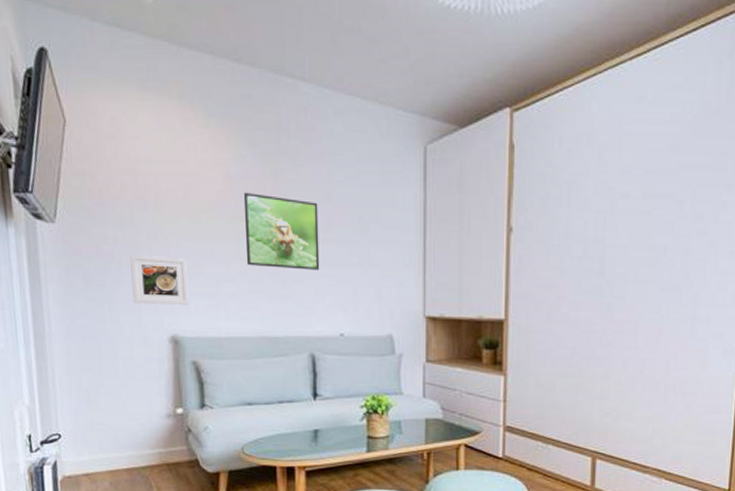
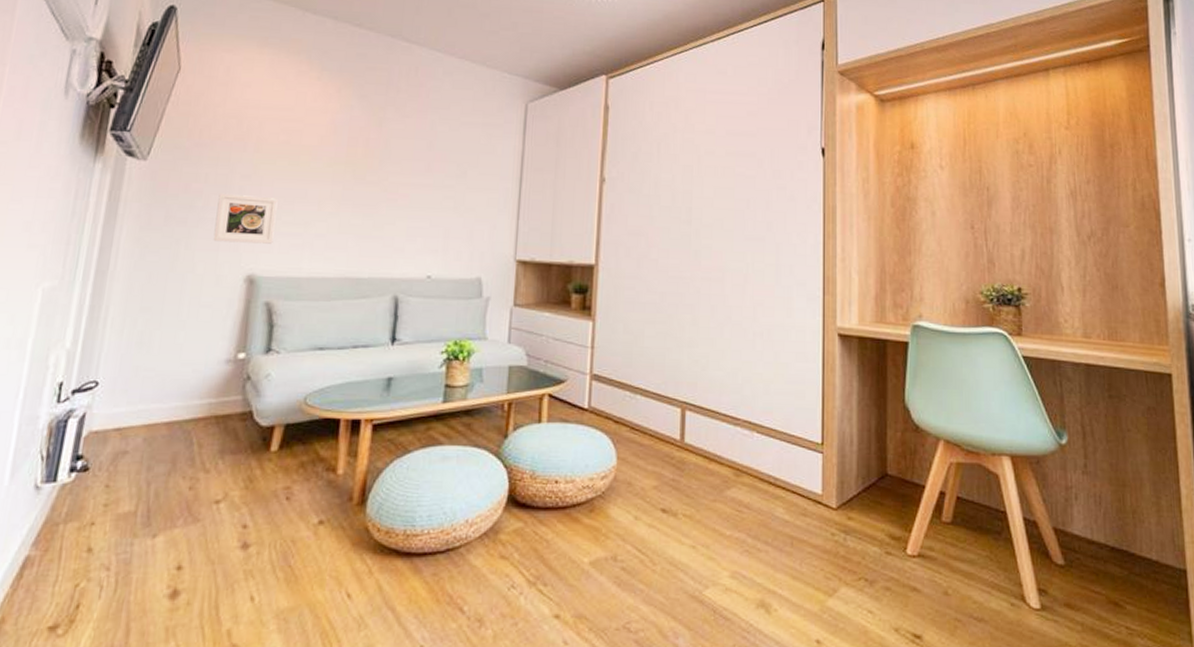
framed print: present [243,192,320,270] -> none [339,138,419,213]

